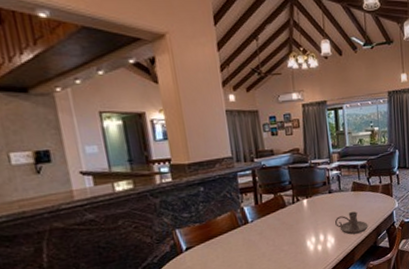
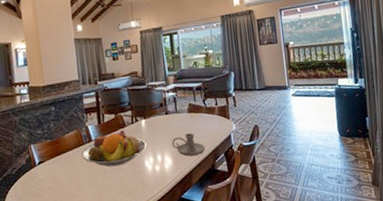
fruit bowl: none [236,210,309,249] -> present [81,129,147,167]

